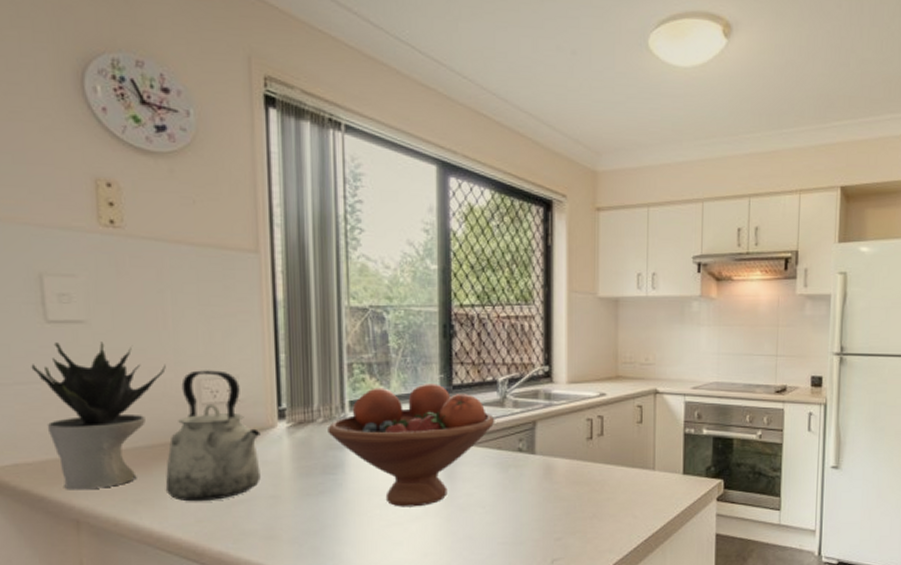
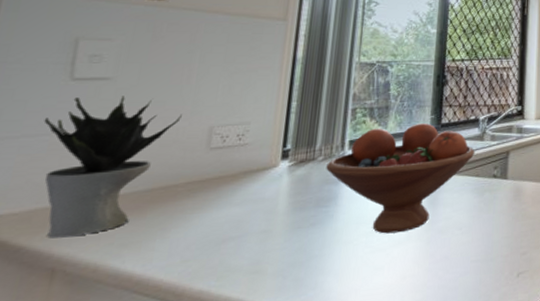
kettle: present [165,370,261,502] -> none [156,118,263,242]

